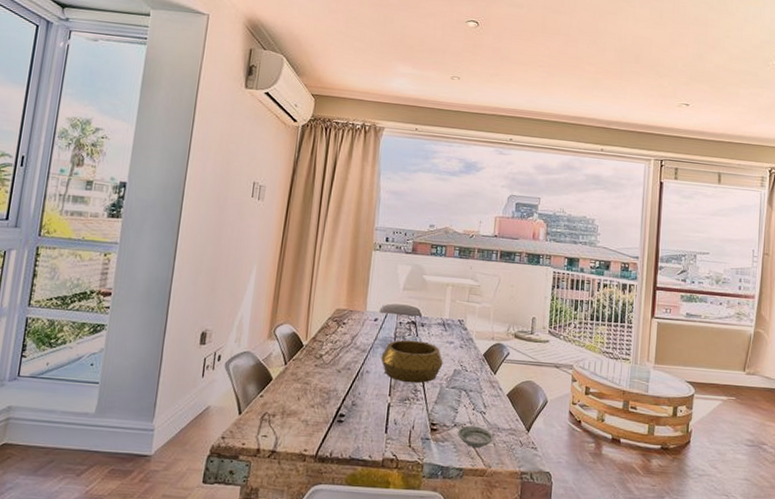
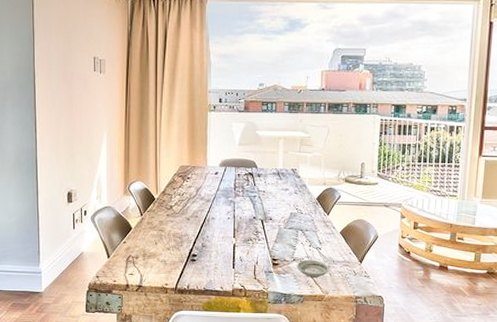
decorative bowl: present [381,339,443,384] -> none [224,189,280,226]

